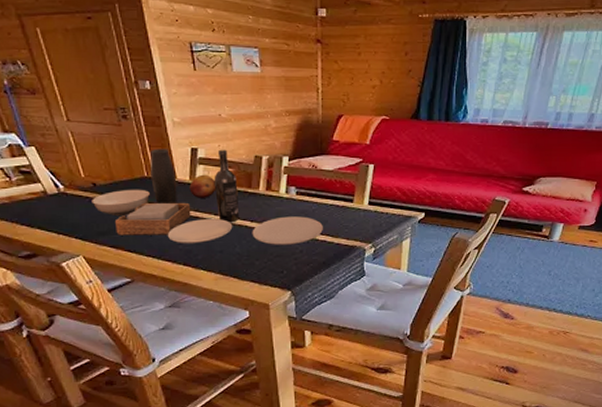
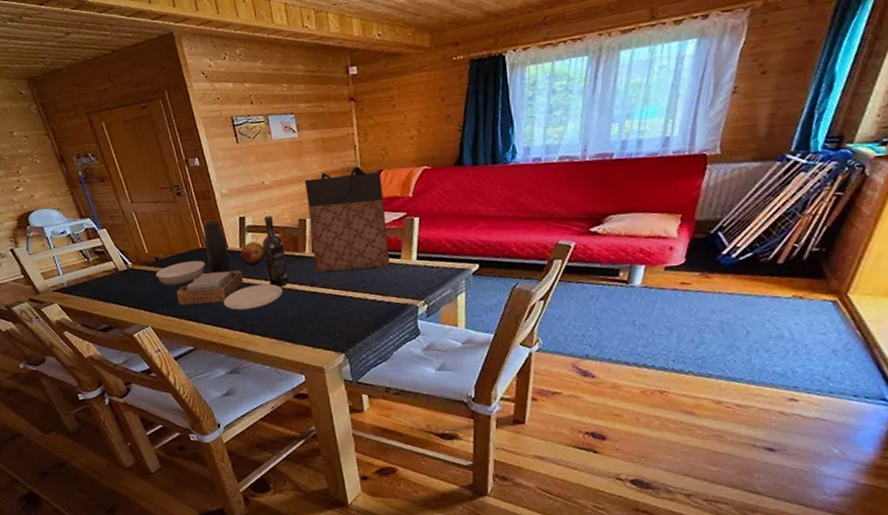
plate: present [252,216,323,245] -> none [301,276,372,307]
bag: none [263,109,343,211] -> present [304,166,390,273]

